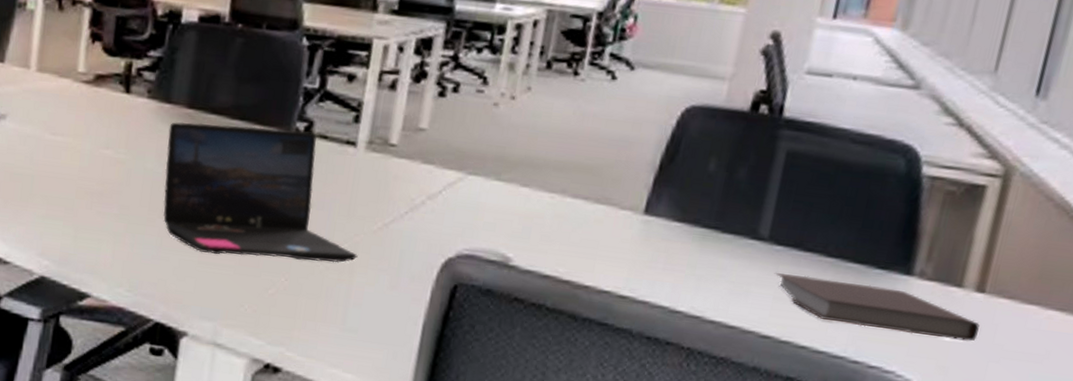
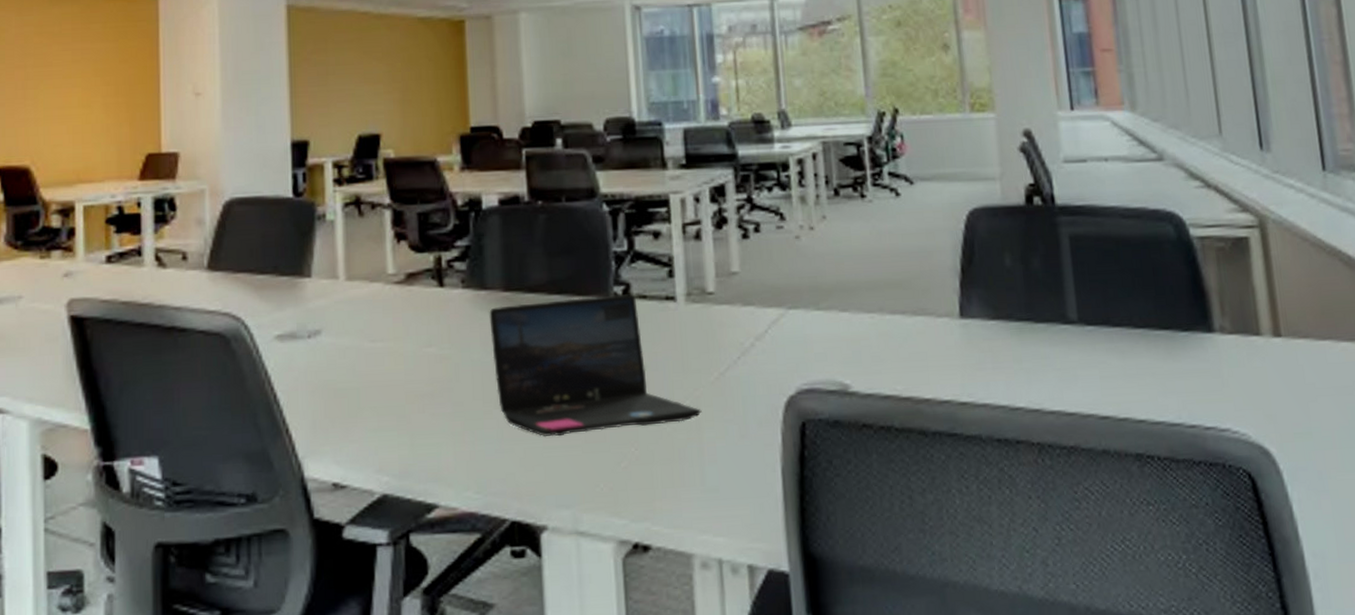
notebook: present [774,272,980,342] -> none [1093,348,1289,390]

